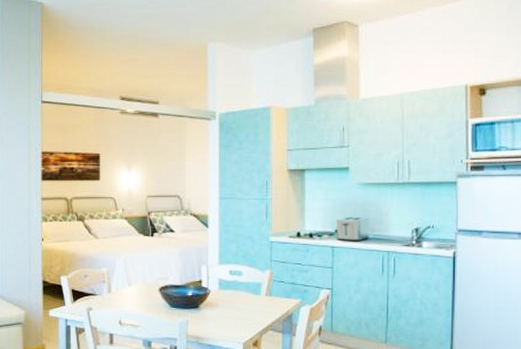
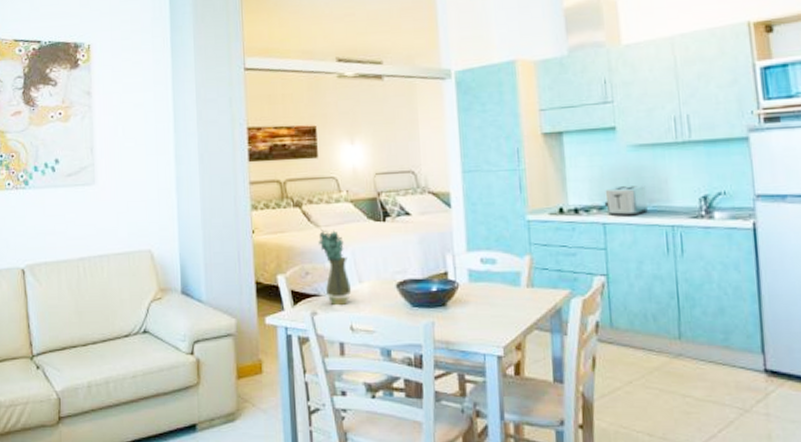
vase: none [96,239,122,304] -> present [318,228,352,306]

